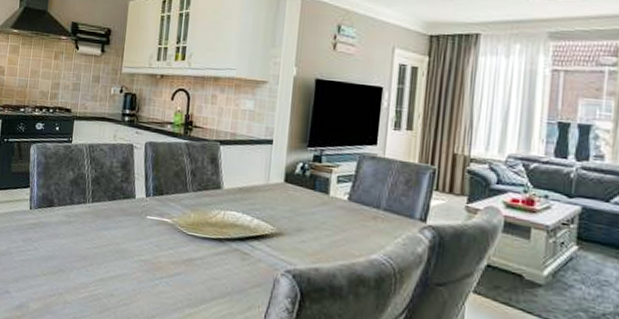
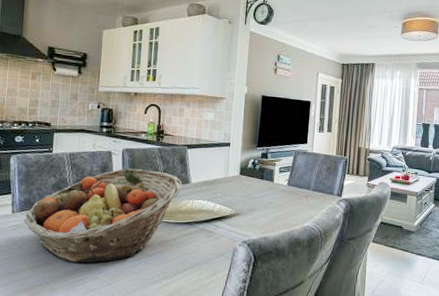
fruit basket: none [41,165,213,277] -> present [24,168,182,263]

